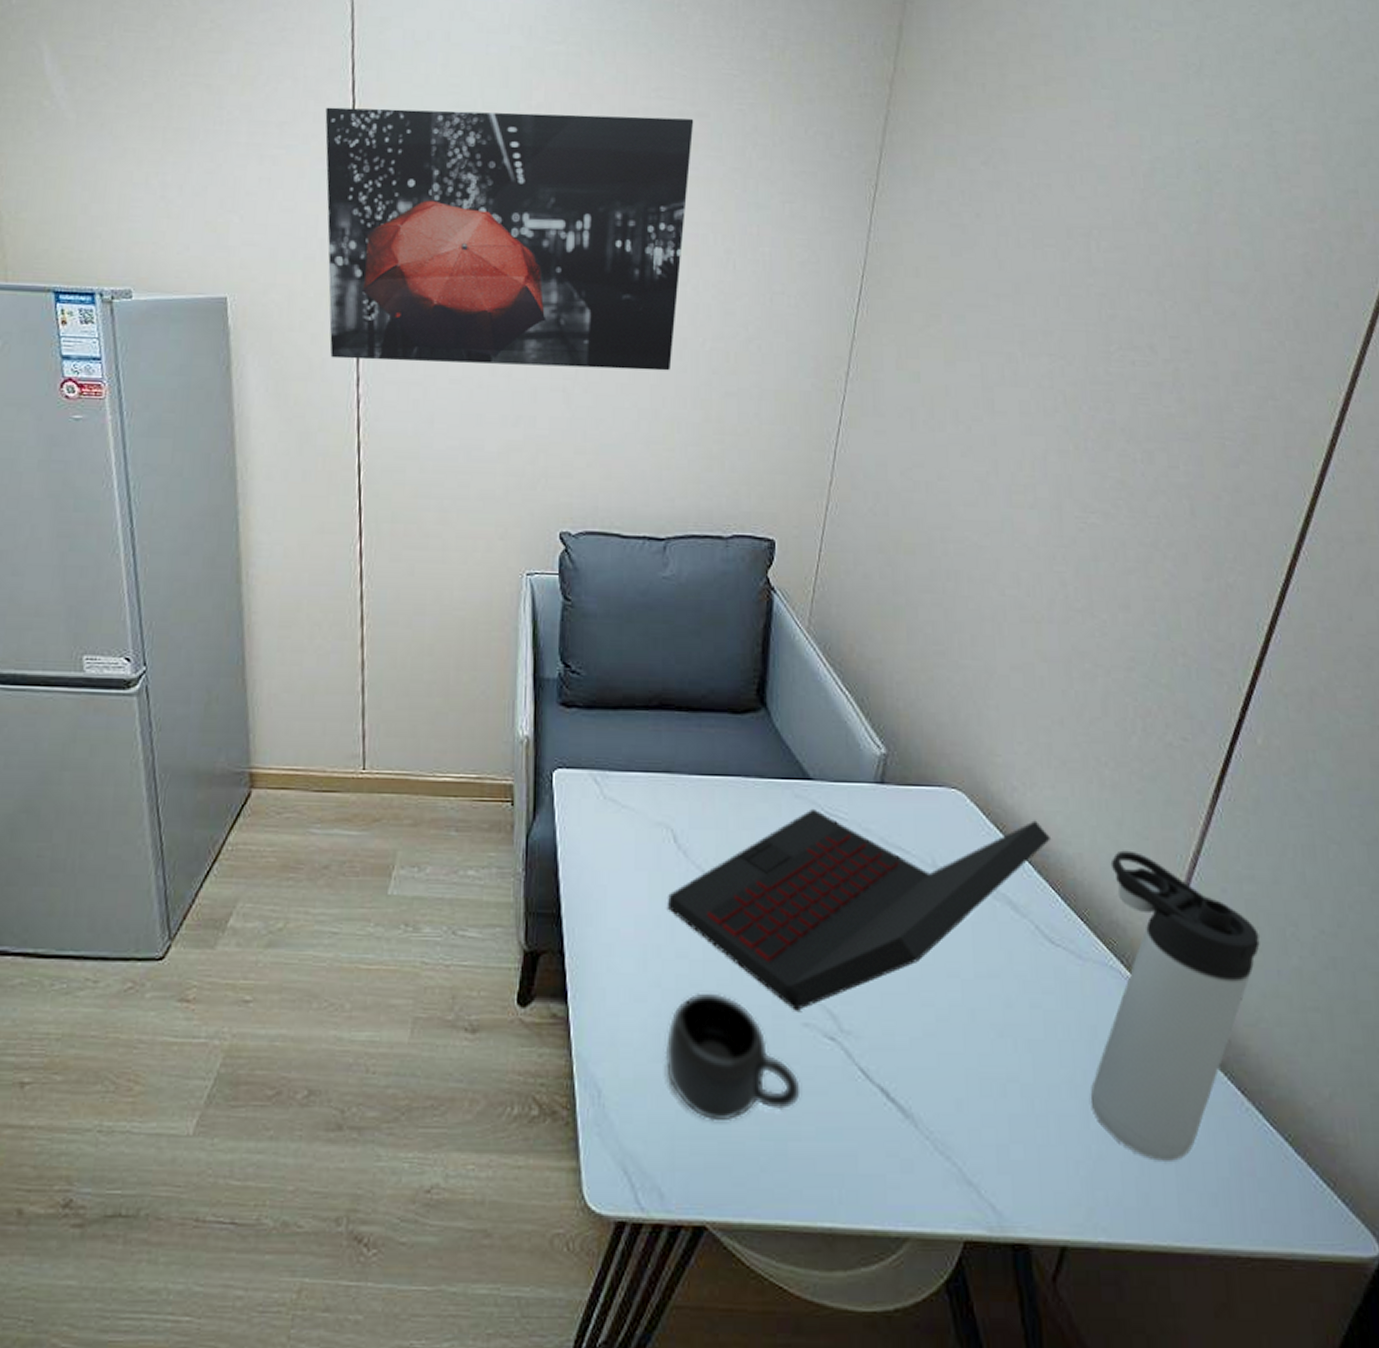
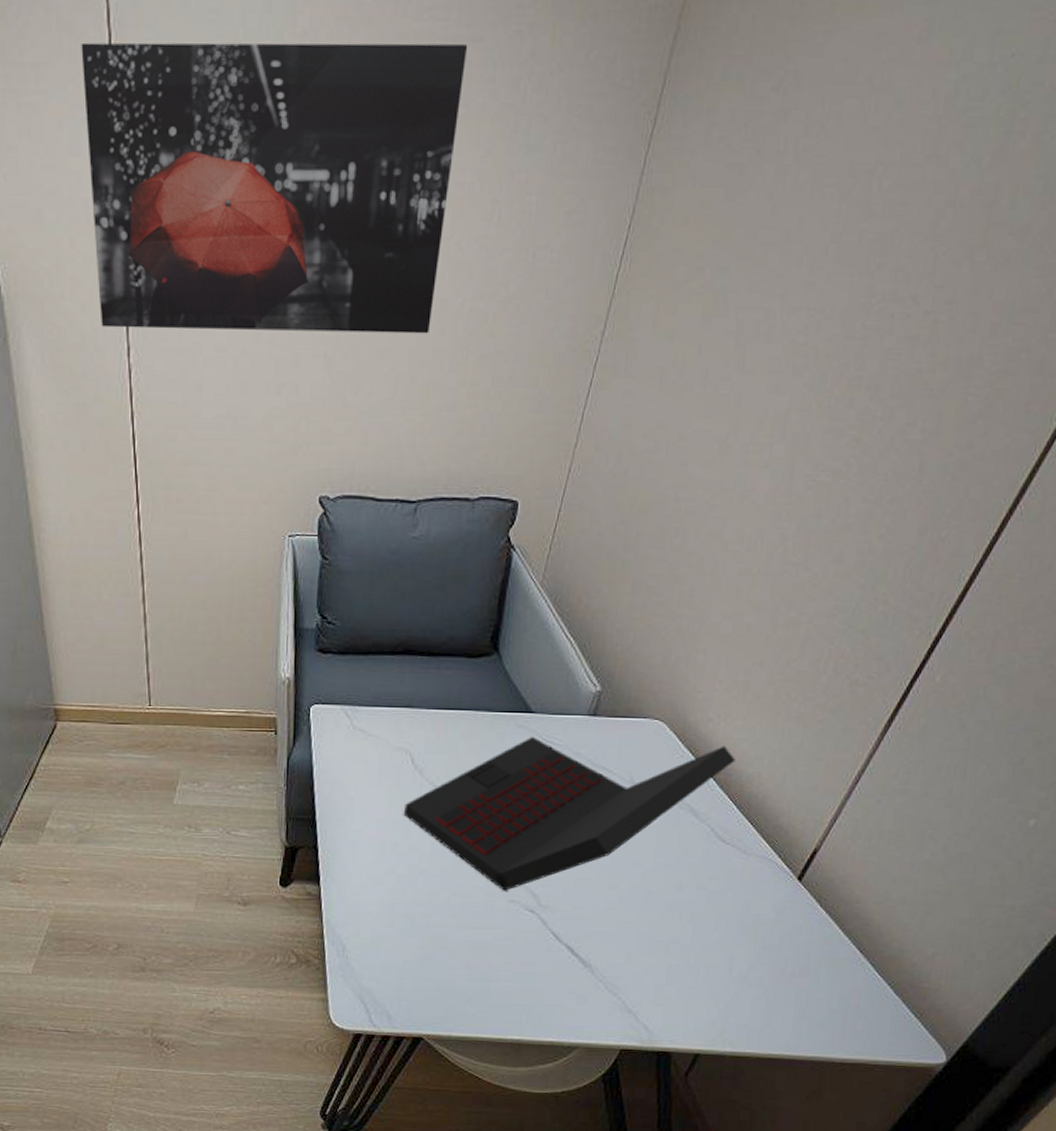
mug: present [665,992,801,1122] -> none [396,877,504,968]
thermos bottle: present [1090,850,1260,1161] -> none [735,769,901,998]

